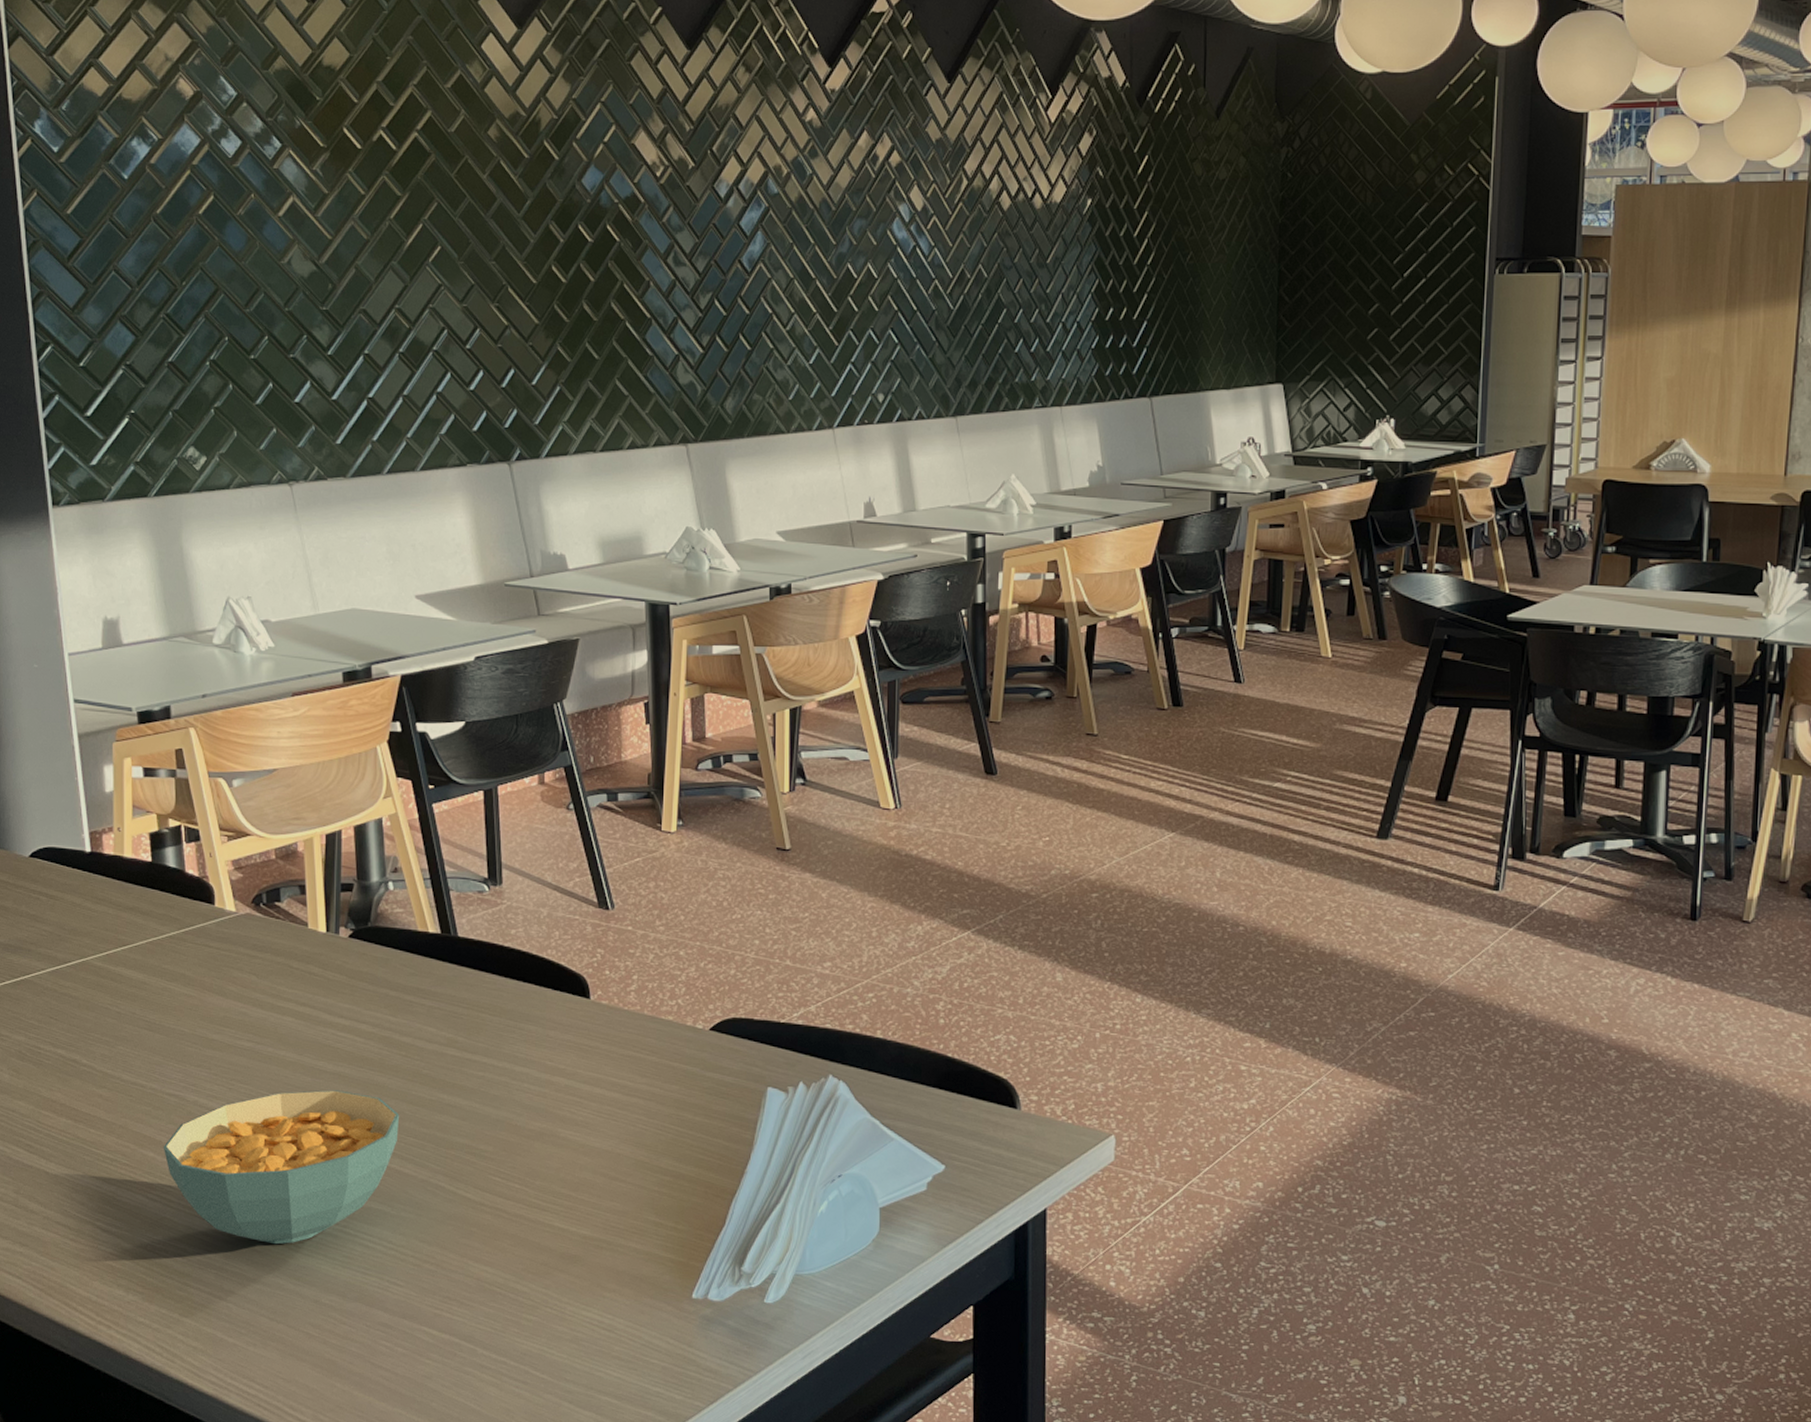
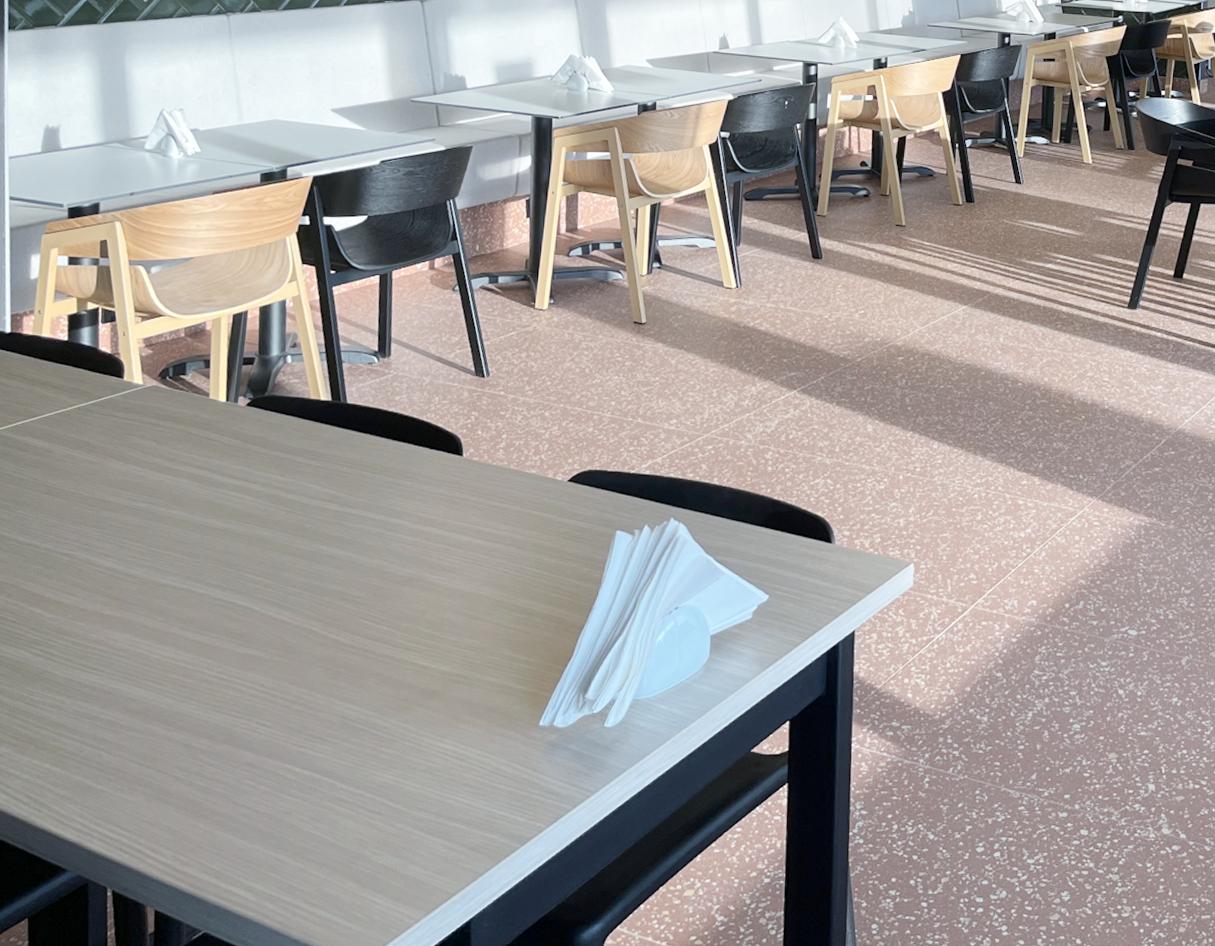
cereal bowl: present [163,1090,400,1245] -> none [51,545,281,693]

